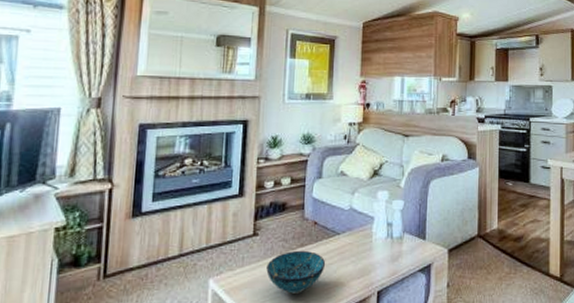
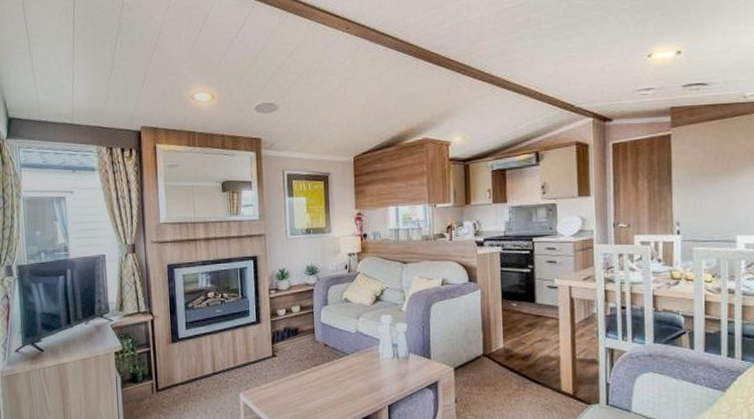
decorative bowl: present [266,250,326,294] -> none [287,369,339,406]

